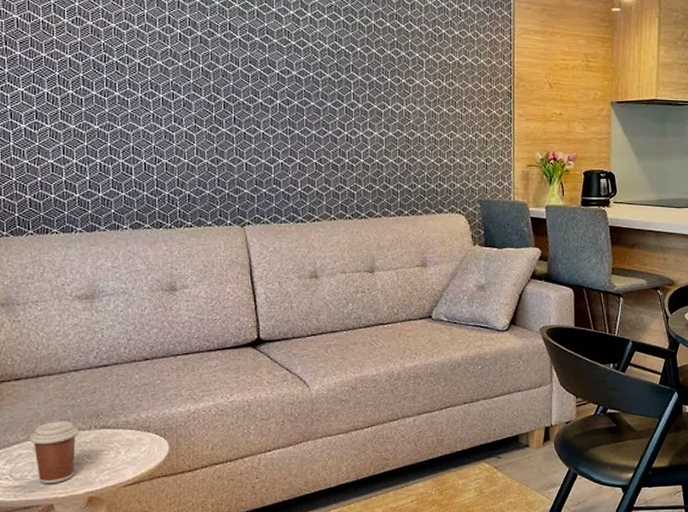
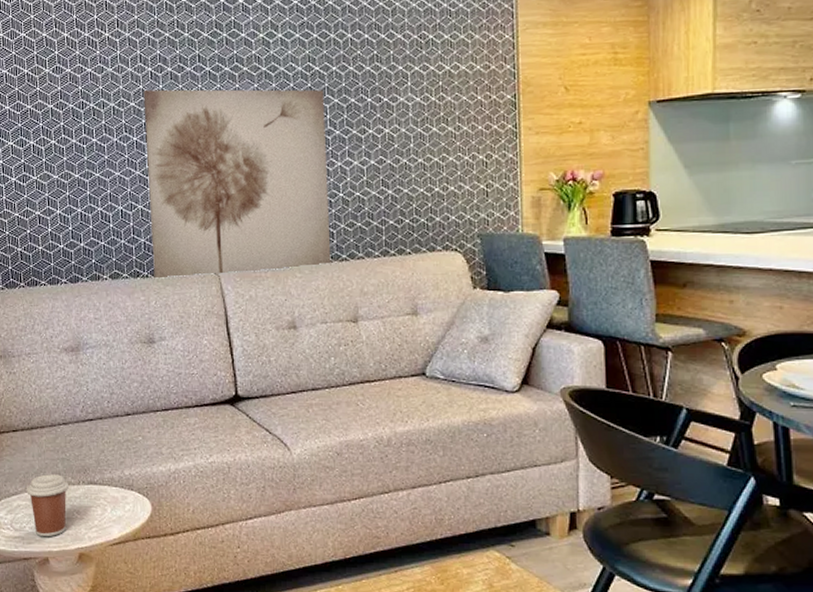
wall art: none [171,50,352,231] -> present [143,89,331,280]

